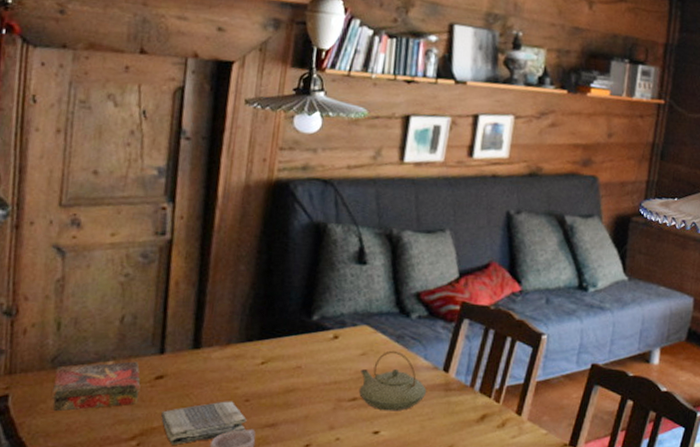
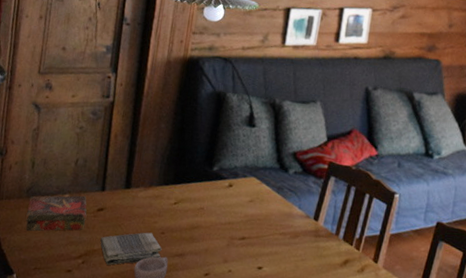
teapot: present [358,350,426,411] -> none [247,199,300,251]

